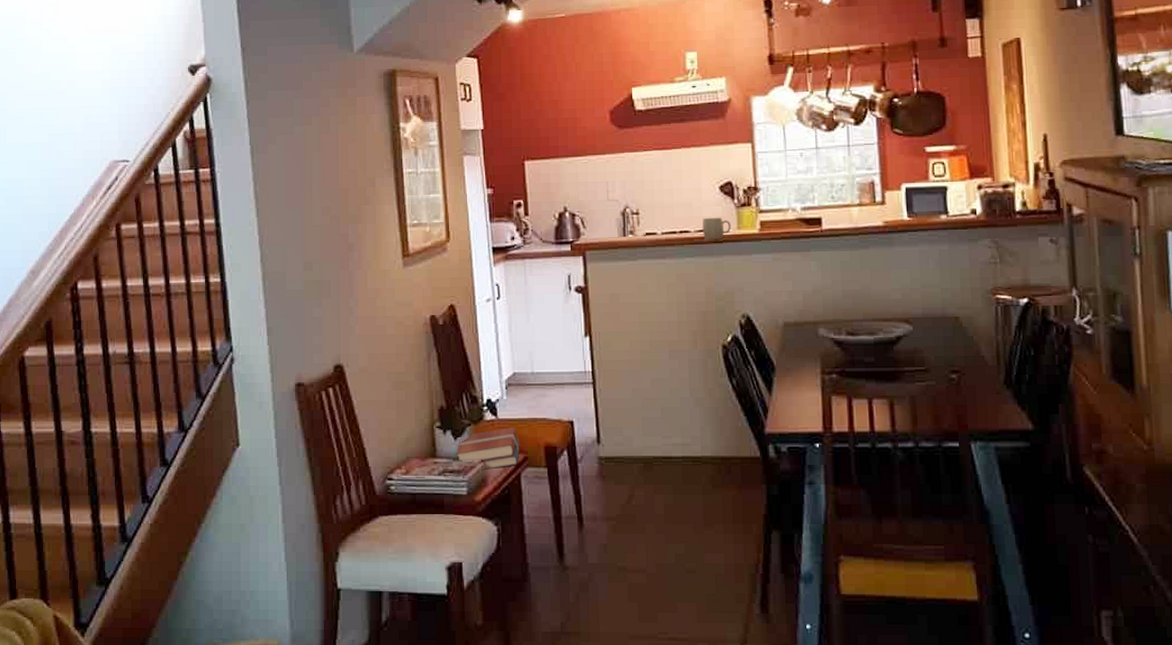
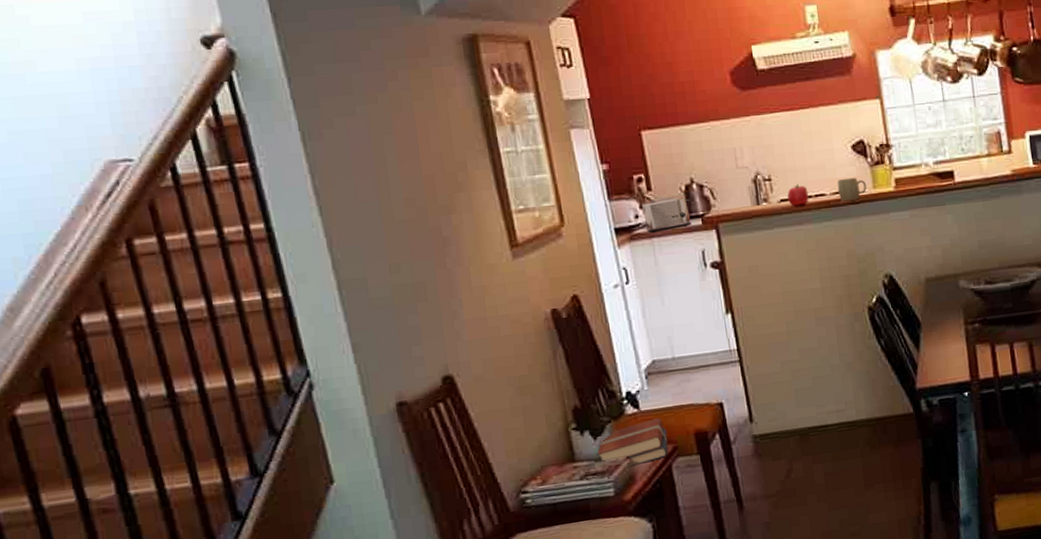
toaster: none [519,221,562,255] -> present [642,194,690,234]
fruit: none [653,219,673,242] -> present [787,184,809,208]

